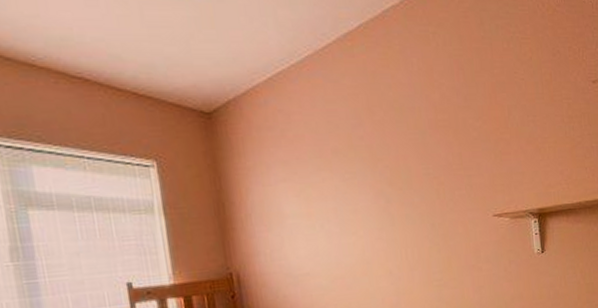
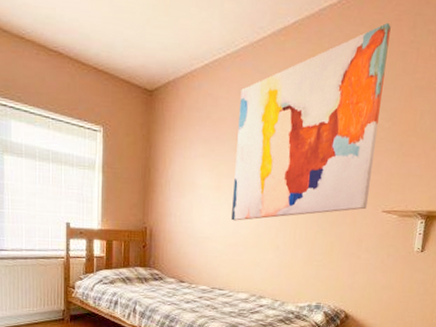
wall art: none [314,20,477,250] -> present [231,22,391,221]

